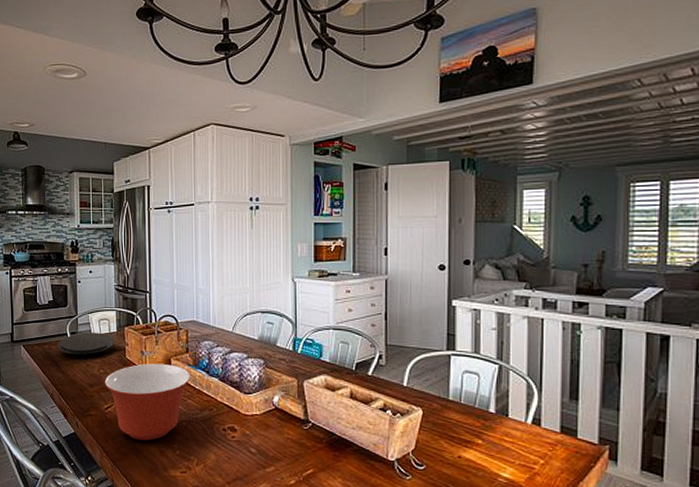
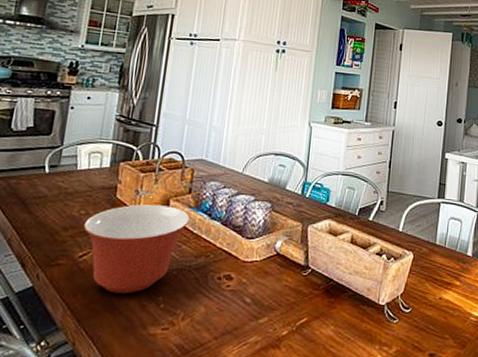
plate: present [57,332,115,355] -> none [28,166,106,193]

